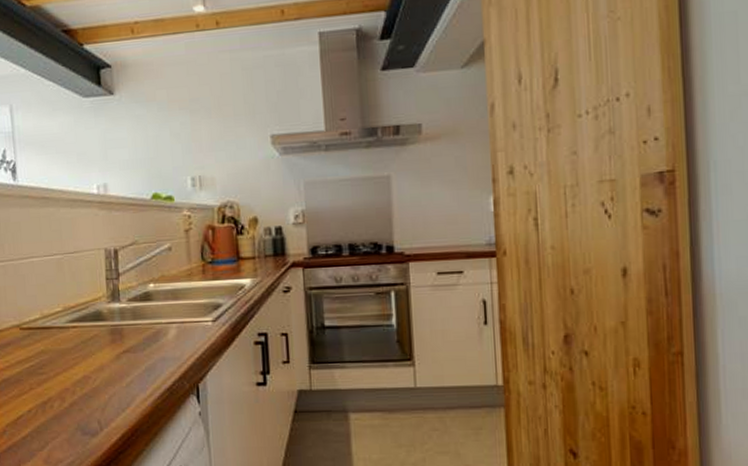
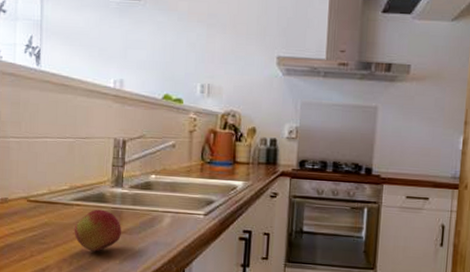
apple: none [73,328,125,377] -> present [74,209,121,252]

